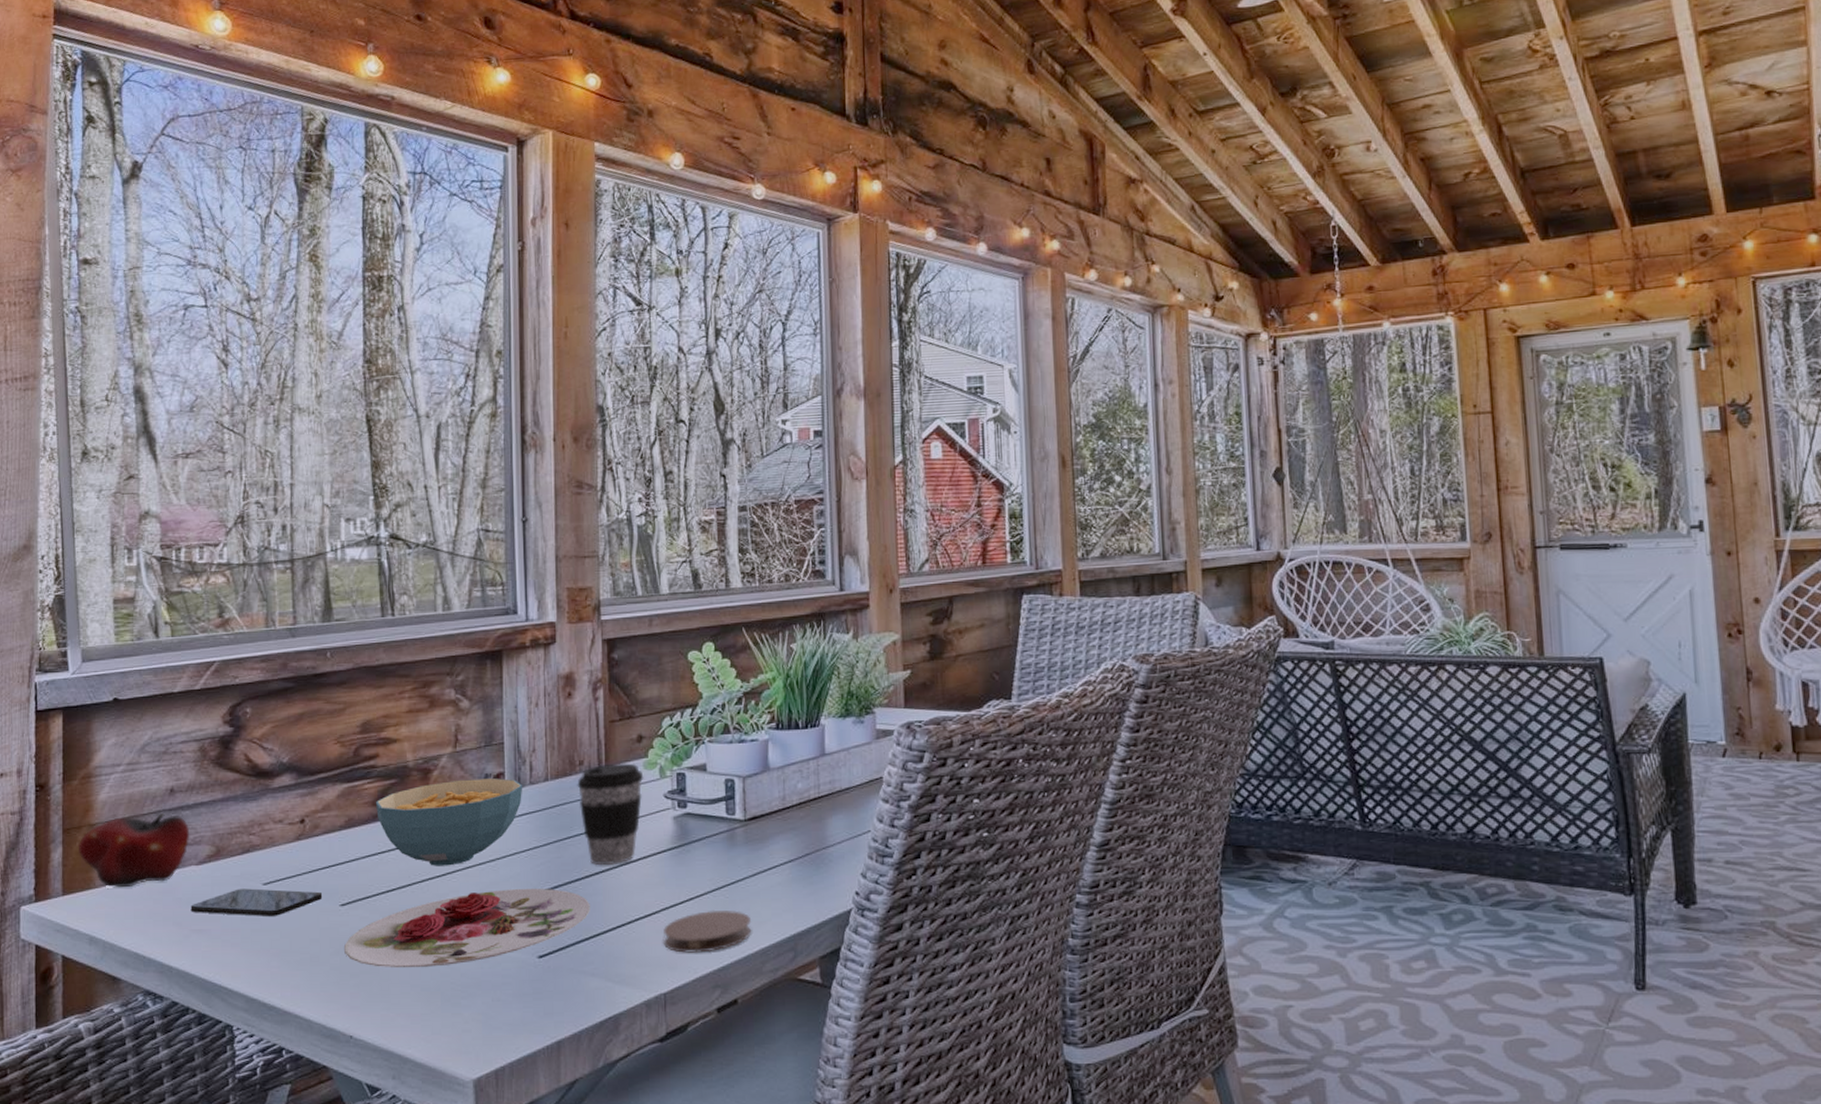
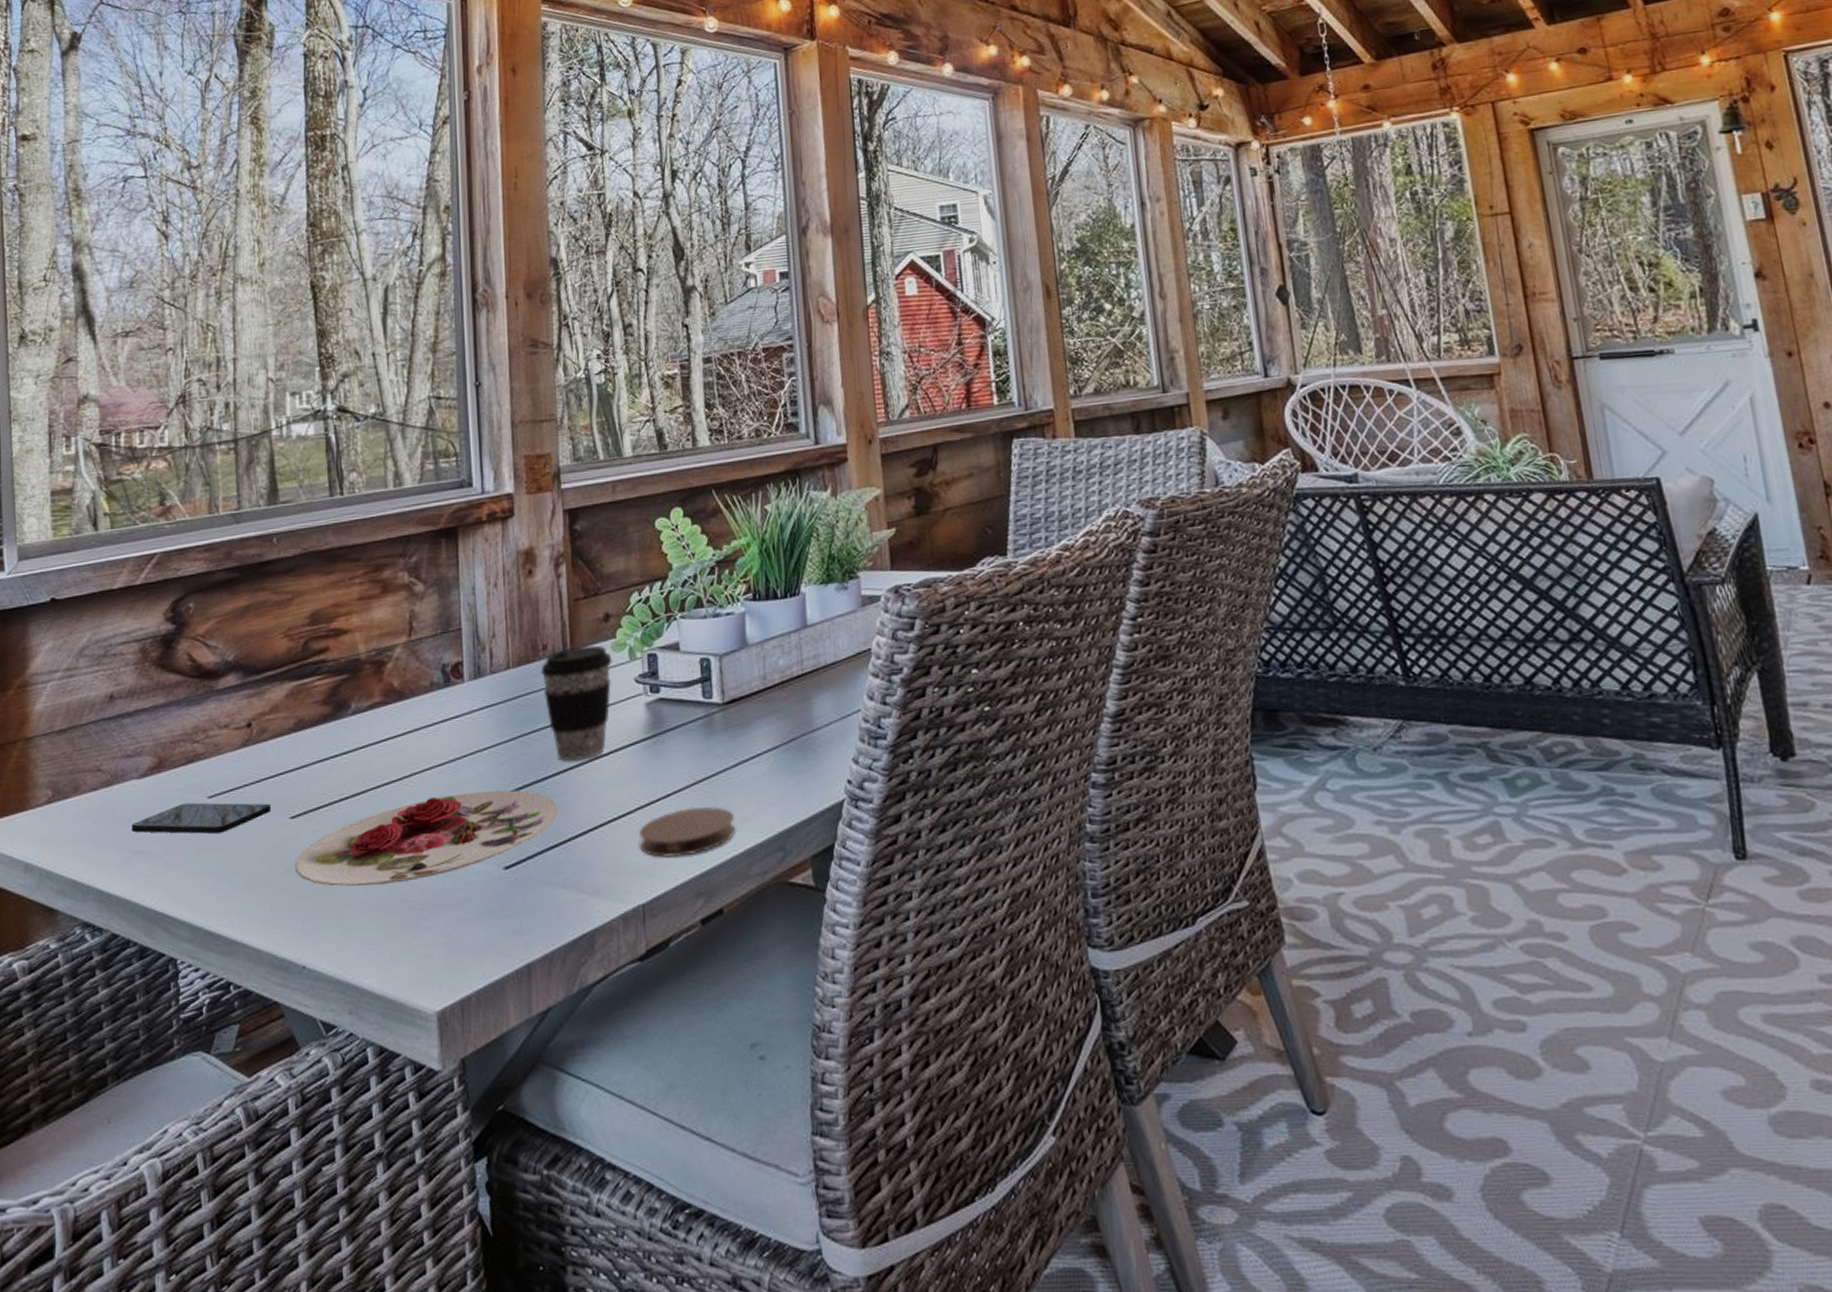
fruit: present [78,813,190,888] -> none [13,723,131,808]
cereal bowl: present [375,778,523,866] -> none [326,668,483,770]

